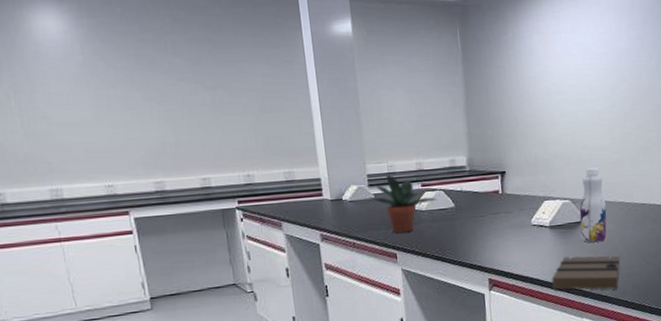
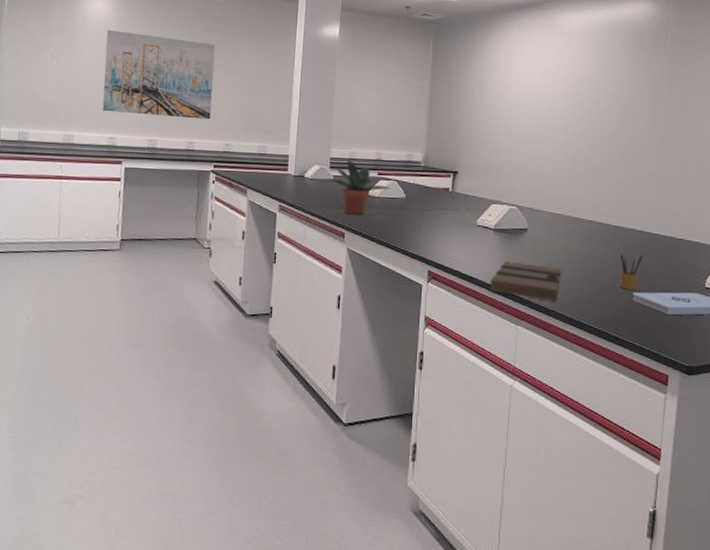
wall art: none [68,54,222,156] -> present [102,30,216,120]
beverage bottle: present [579,168,607,243] -> none [524,179,553,252]

